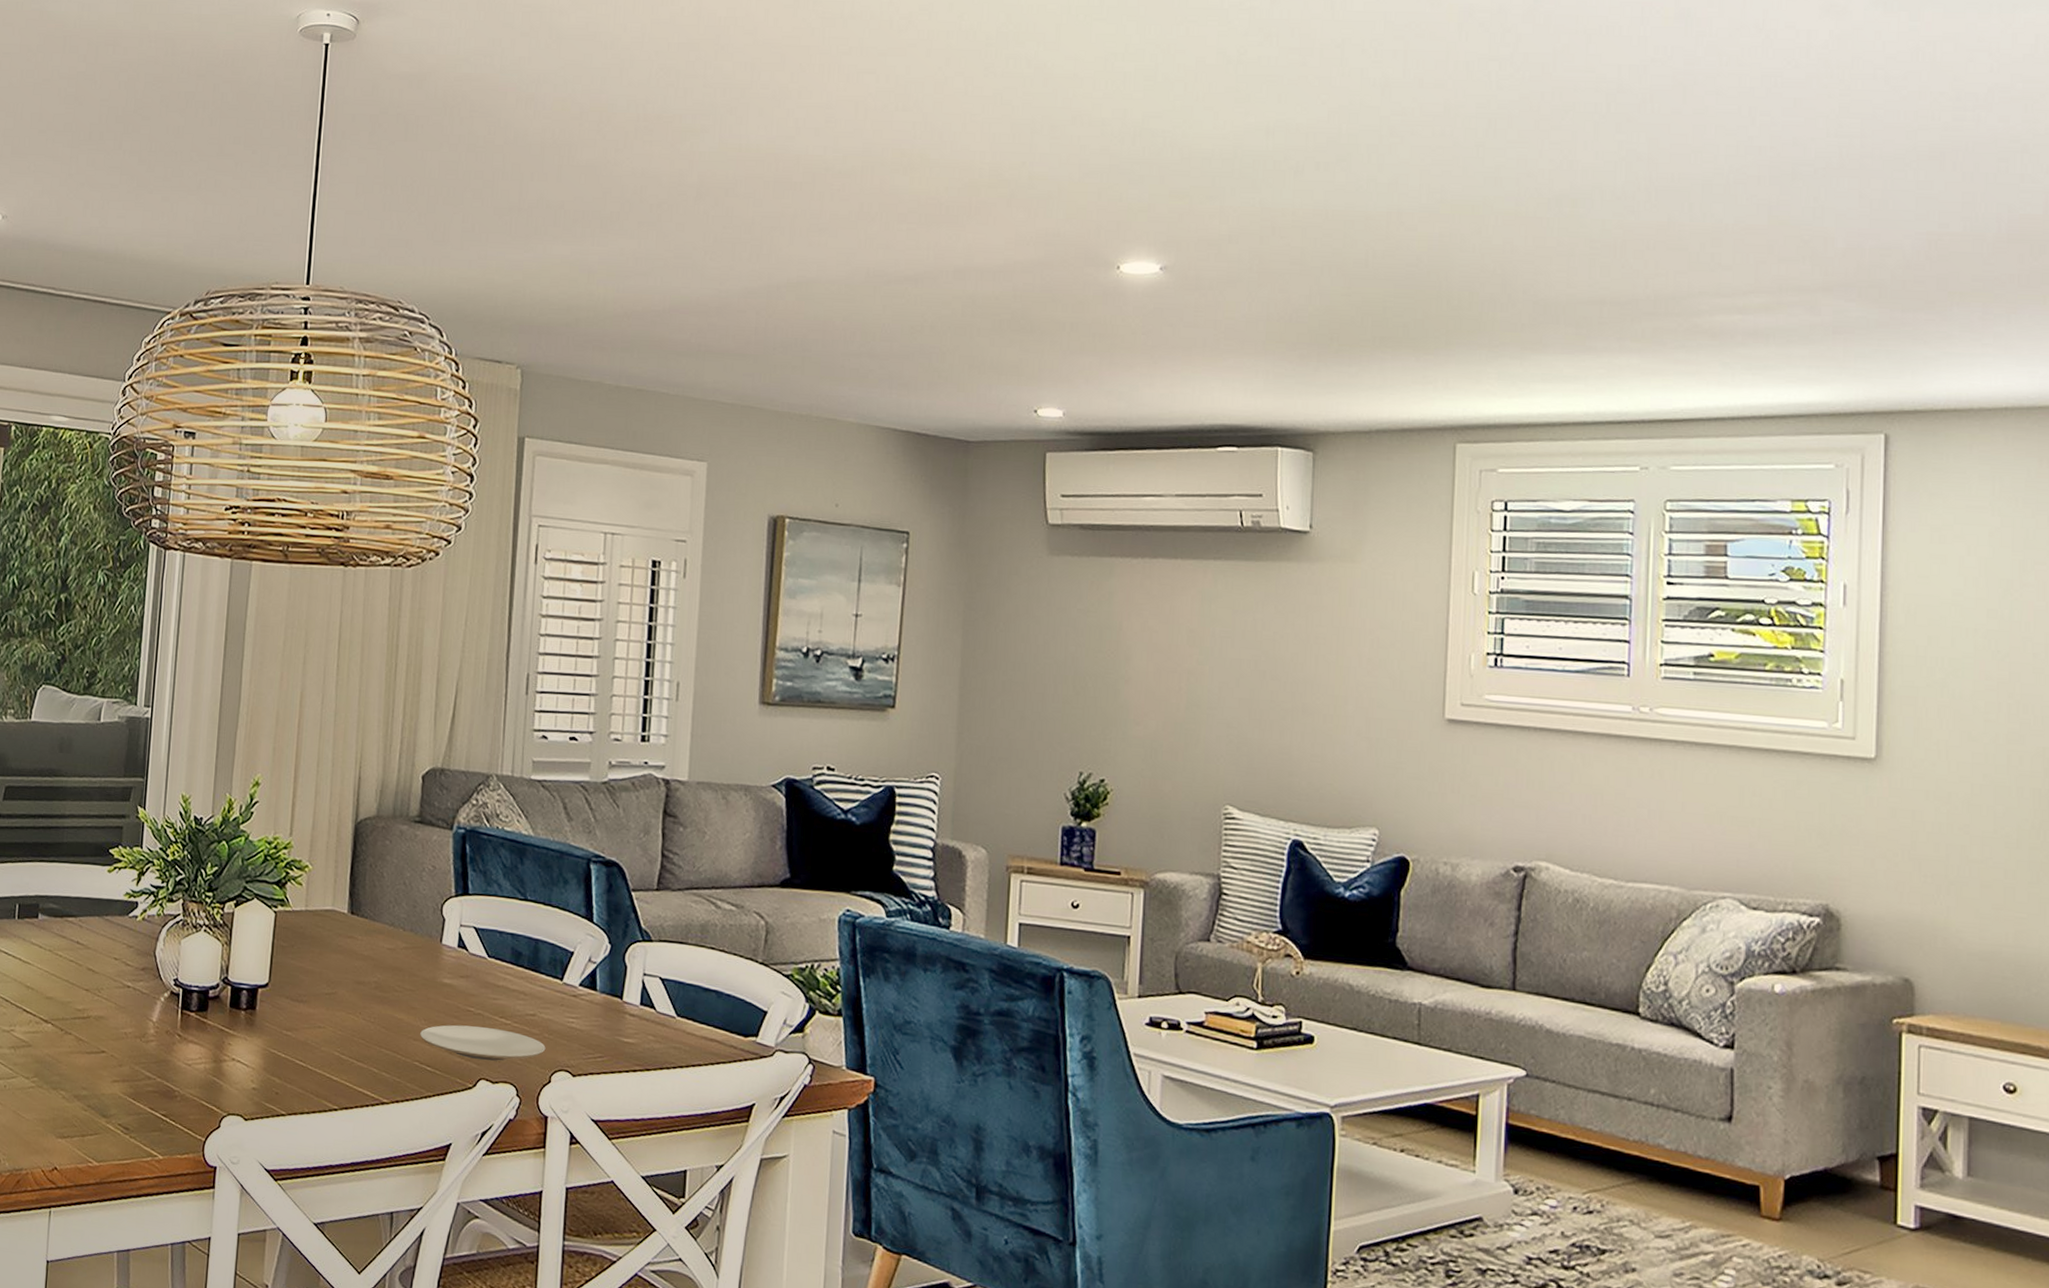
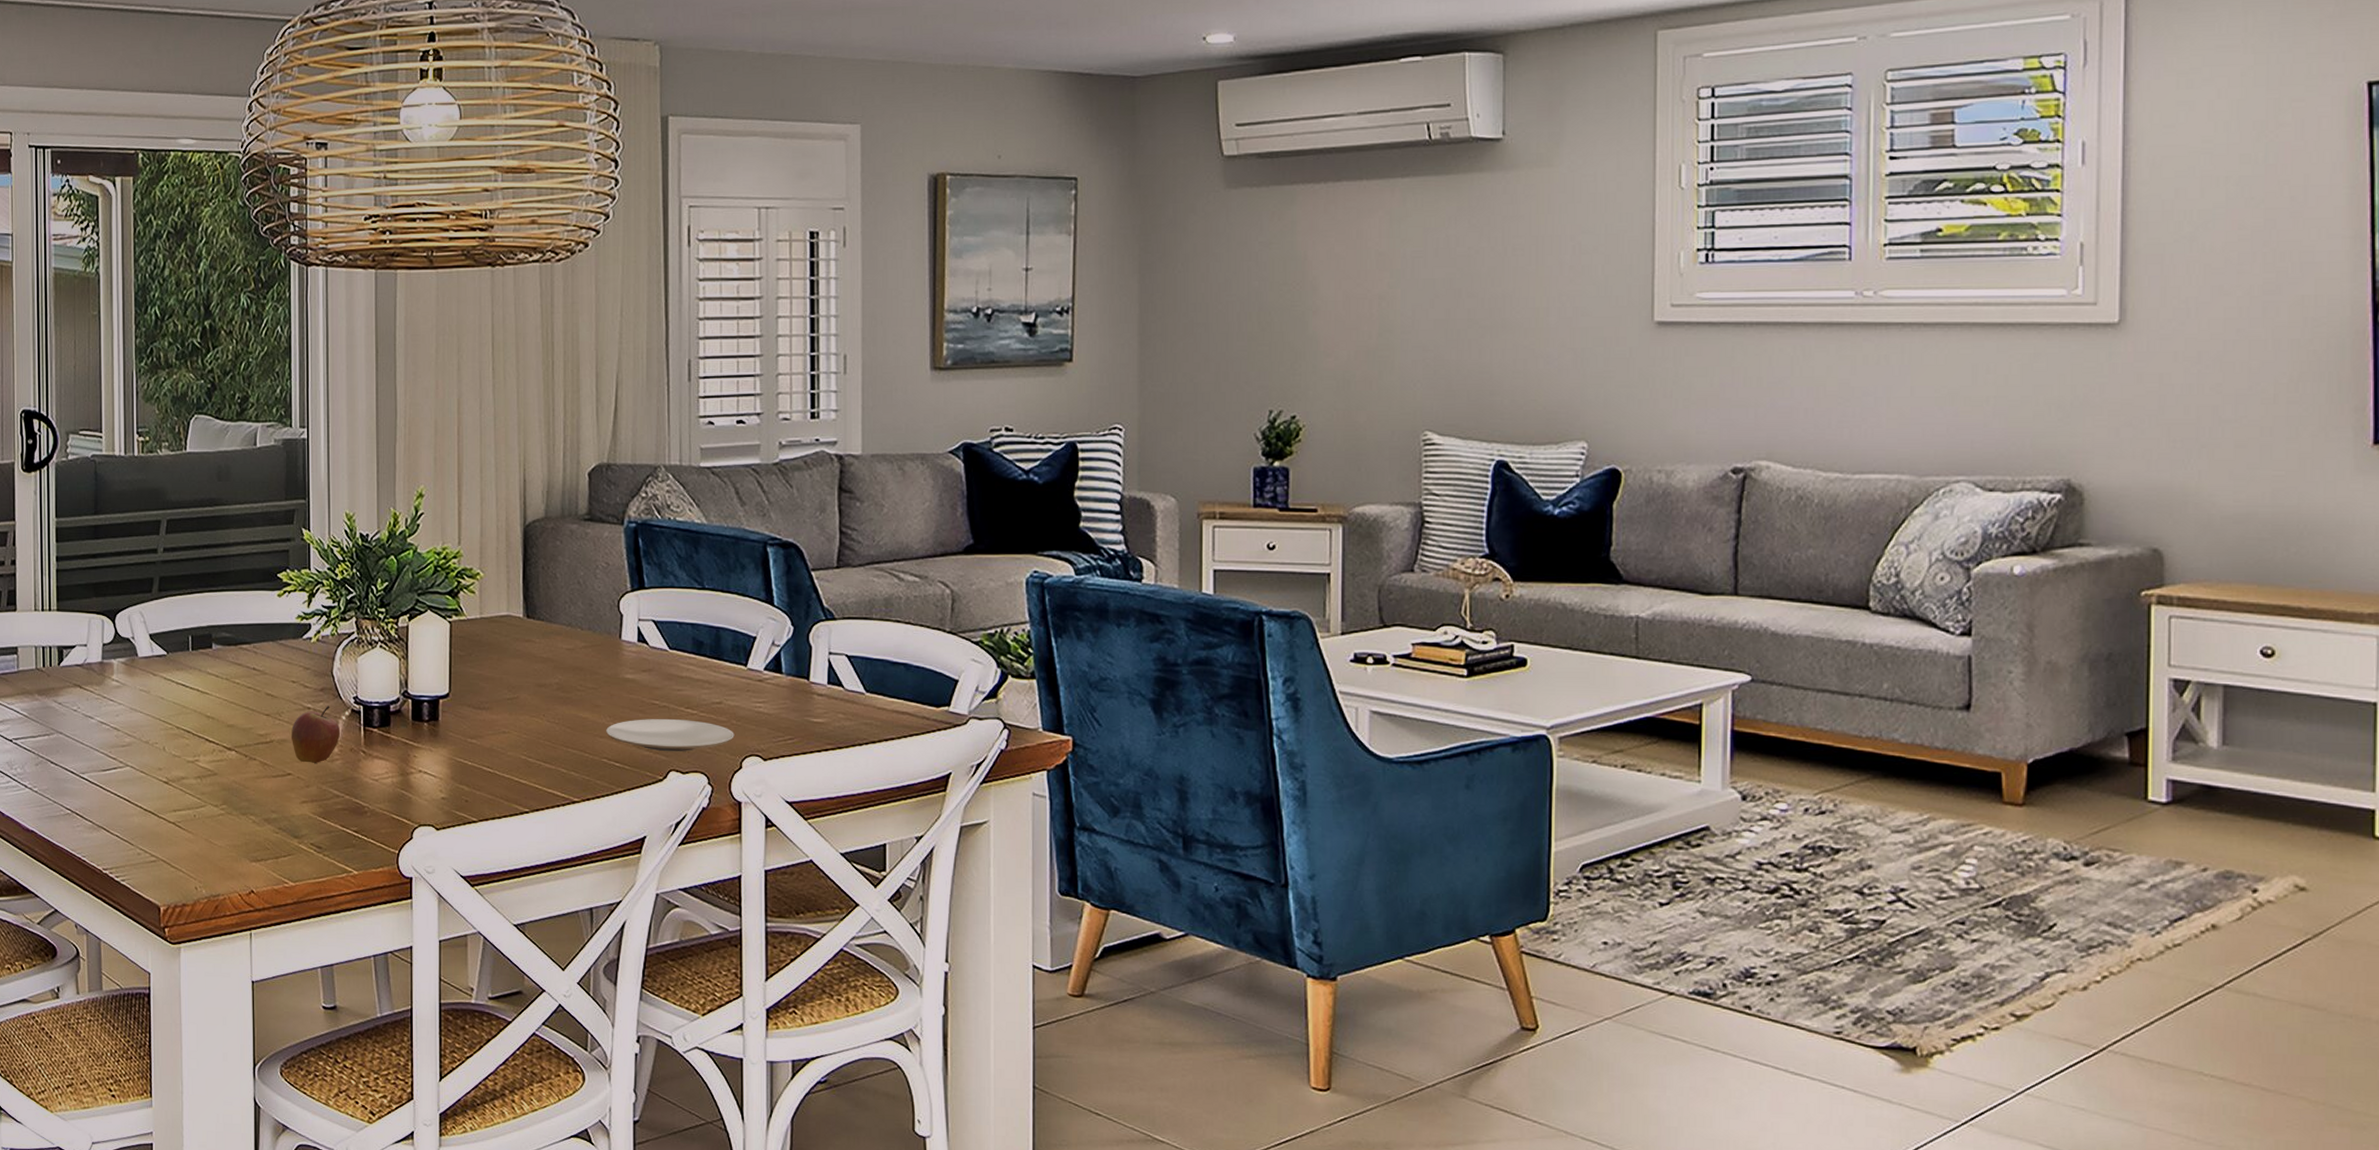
fruit: none [108,985,158,1043] -> present [290,705,341,763]

